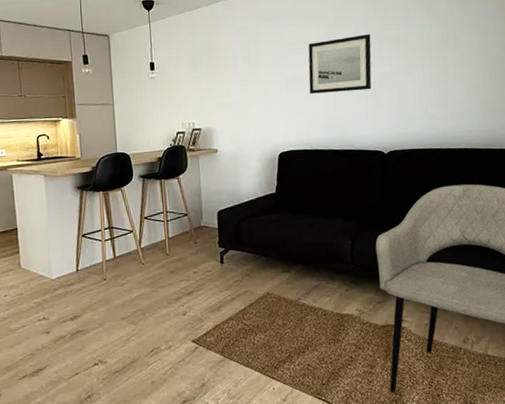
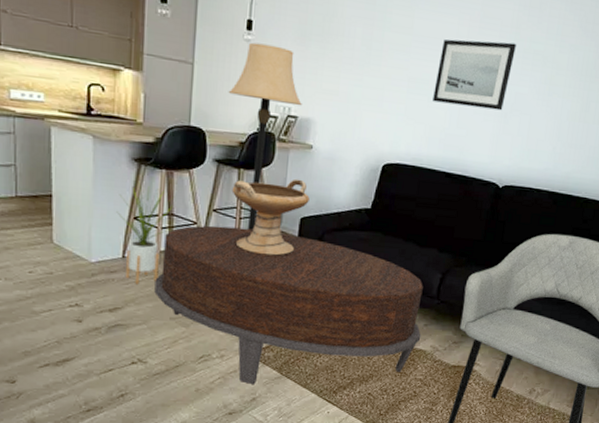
house plant: none [68,206,113,293] -> present [116,182,174,284]
coffee table: none [105,227,345,370] -> present [154,225,423,384]
lamp: none [143,77,203,230] -> present [228,42,302,230]
decorative bowl: none [157,179,222,250] -> present [232,178,310,256]

